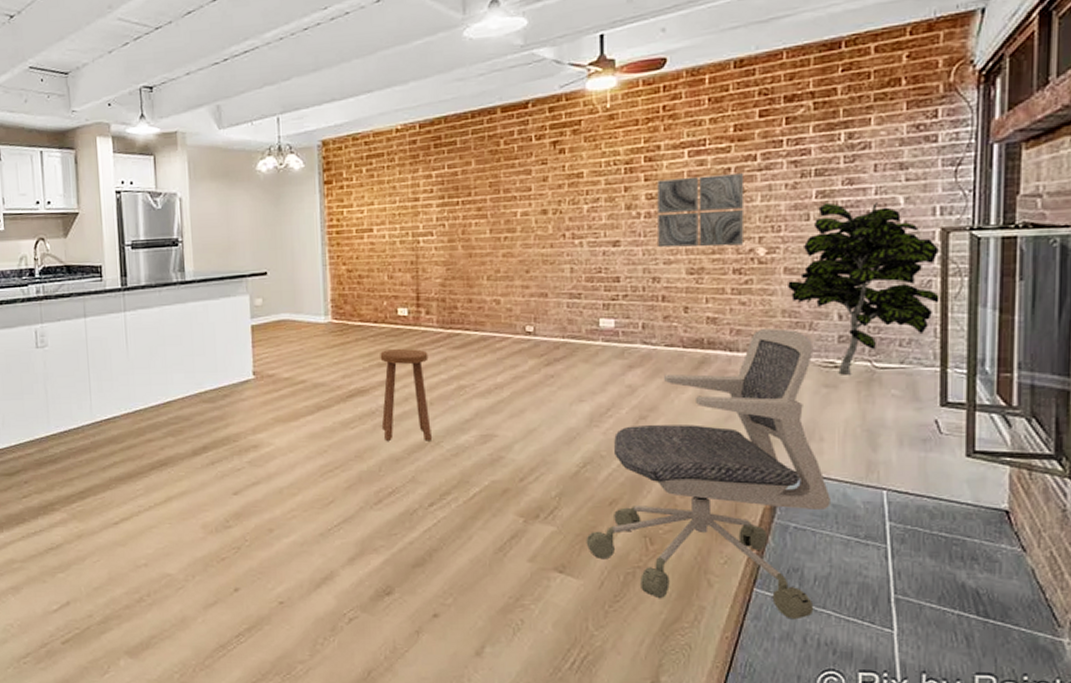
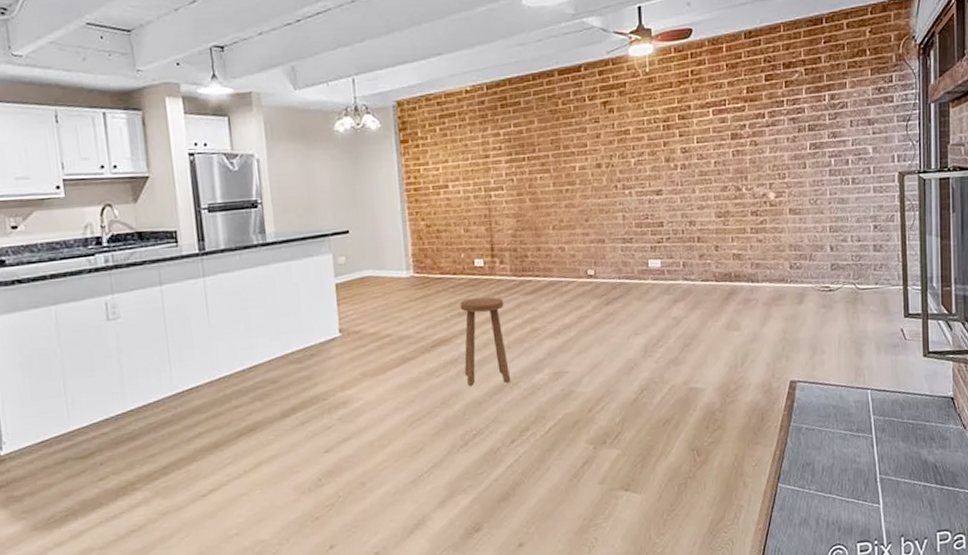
office chair: present [586,328,830,620] -> none [645,260,831,507]
wall art: present [657,172,745,248] -> none [689,128,758,195]
indoor plant: present [788,201,942,375] -> none [793,151,901,297]

